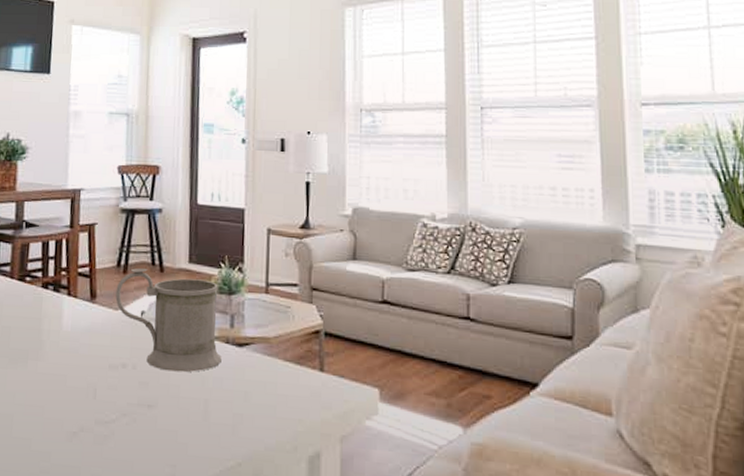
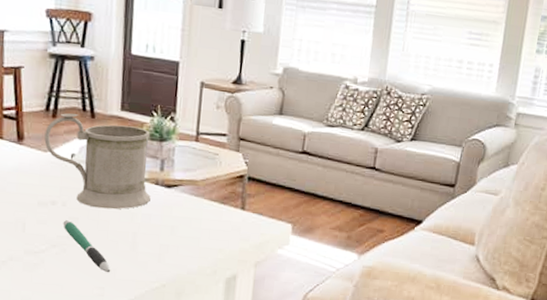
pen: none [133,385,183,448] -> present [63,220,111,273]

